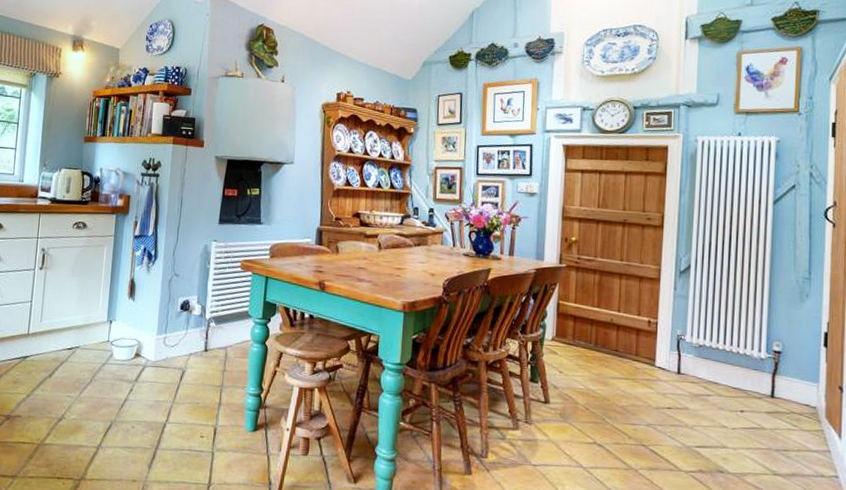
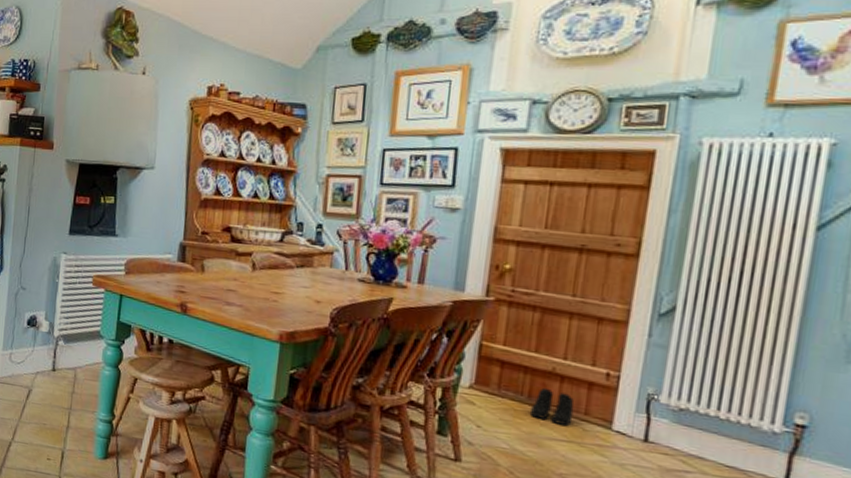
boots: none [597,335,628,367] -> present [529,387,575,427]

